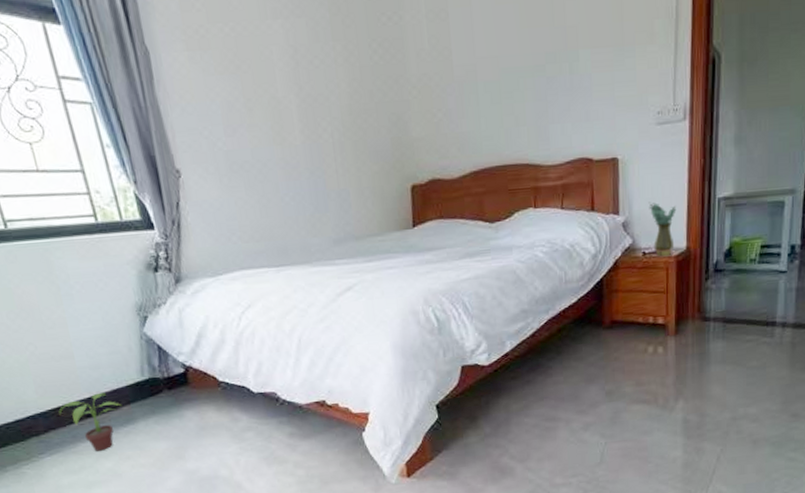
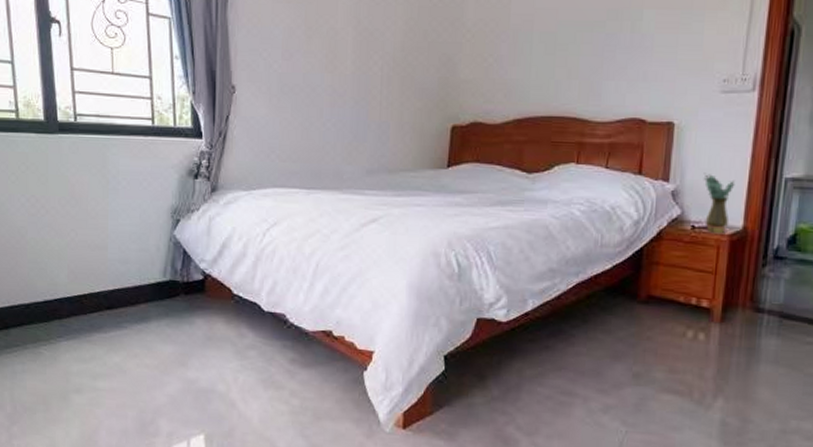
potted plant: present [58,392,122,451] -> none [83,286,140,344]

